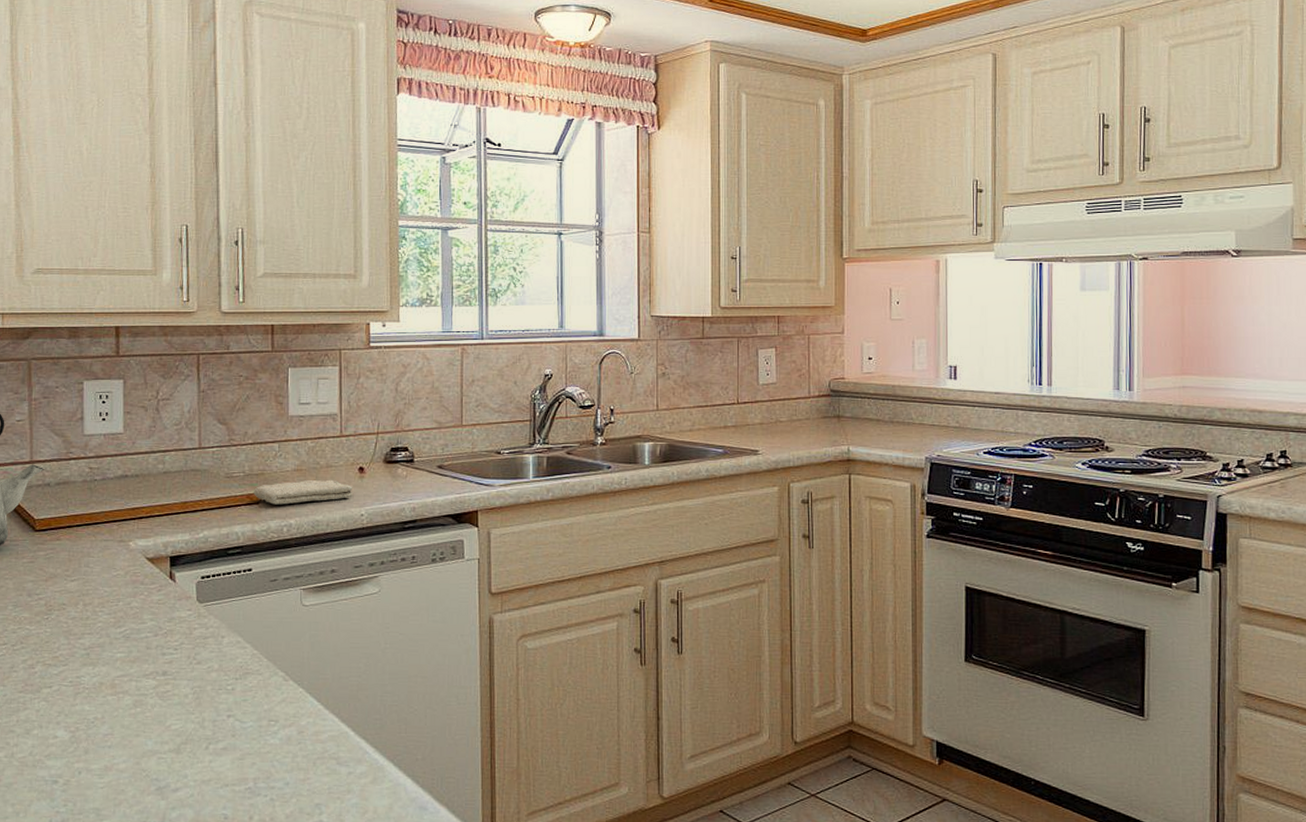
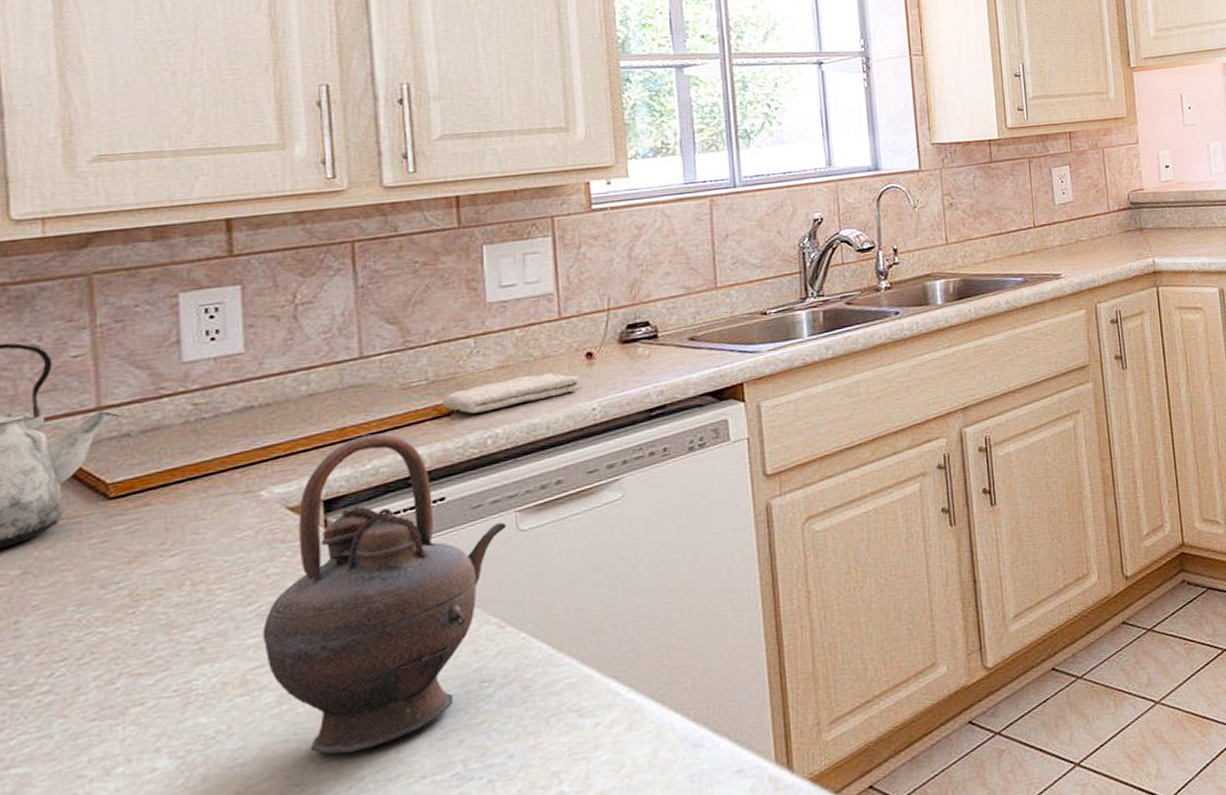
teapot: none [126,510,294,755] -> present [263,433,507,755]

